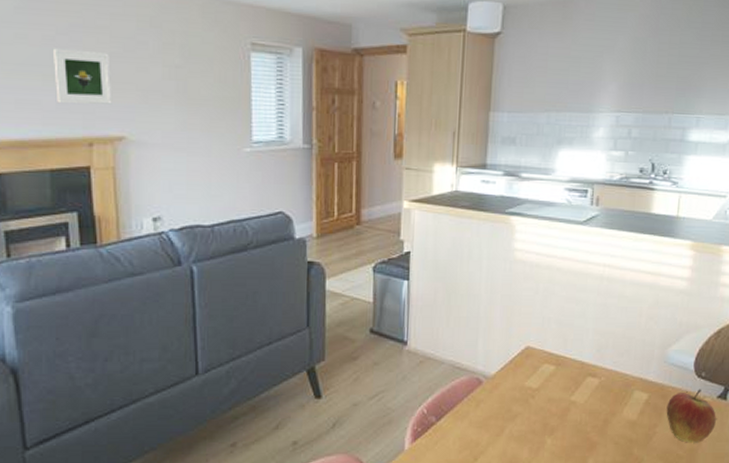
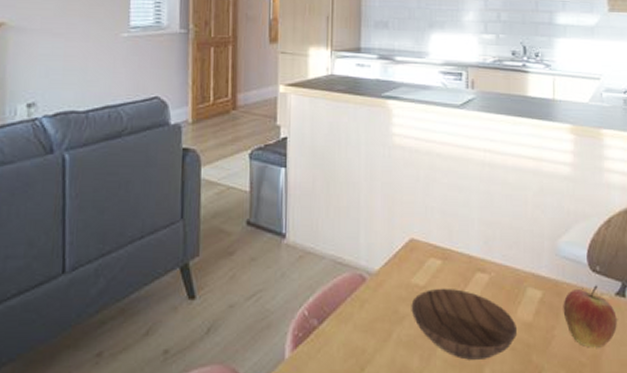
bowl: none [523,391,621,452] -> present [411,289,517,360]

